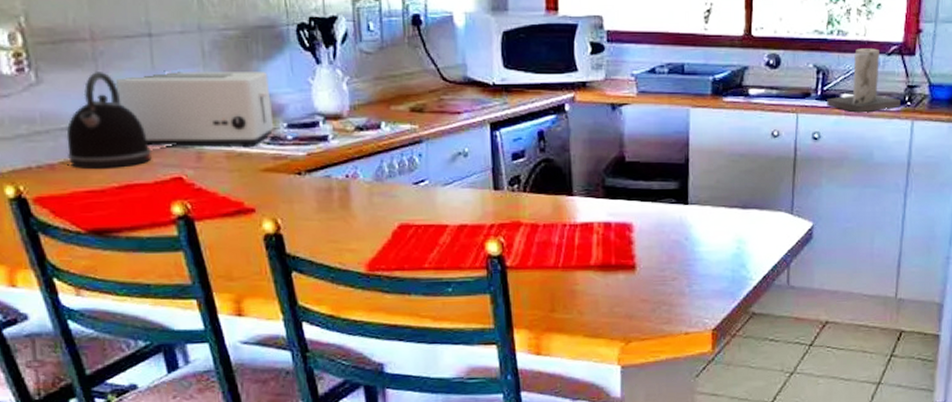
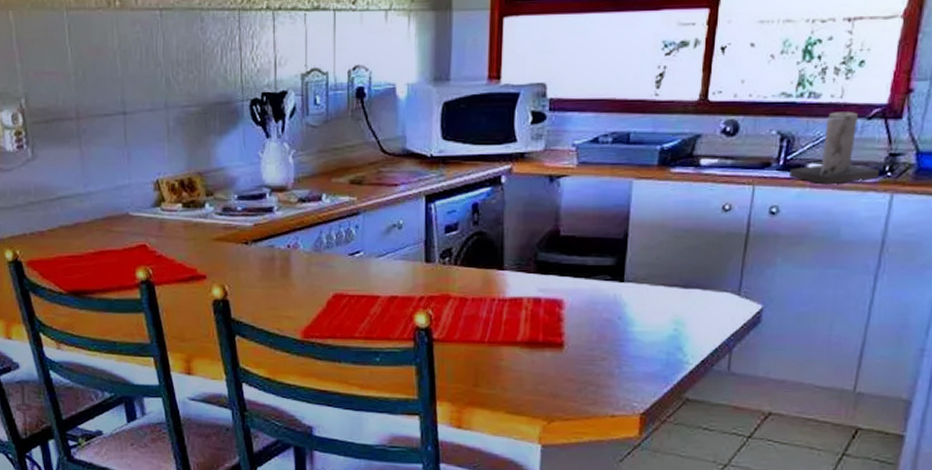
kettle: present [66,70,152,168] -> none [54,146,122,236]
toaster: present [92,70,274,146] -> none [76,145,226,216]

